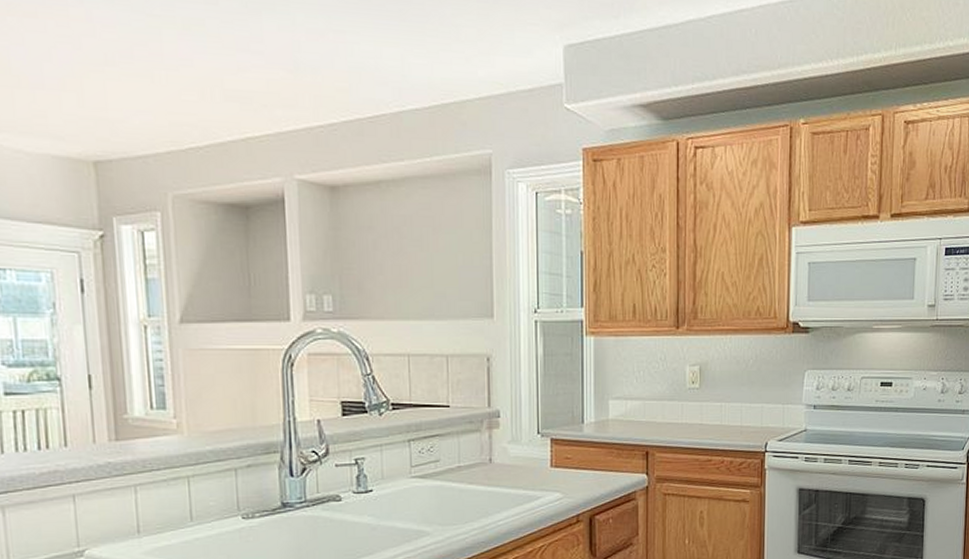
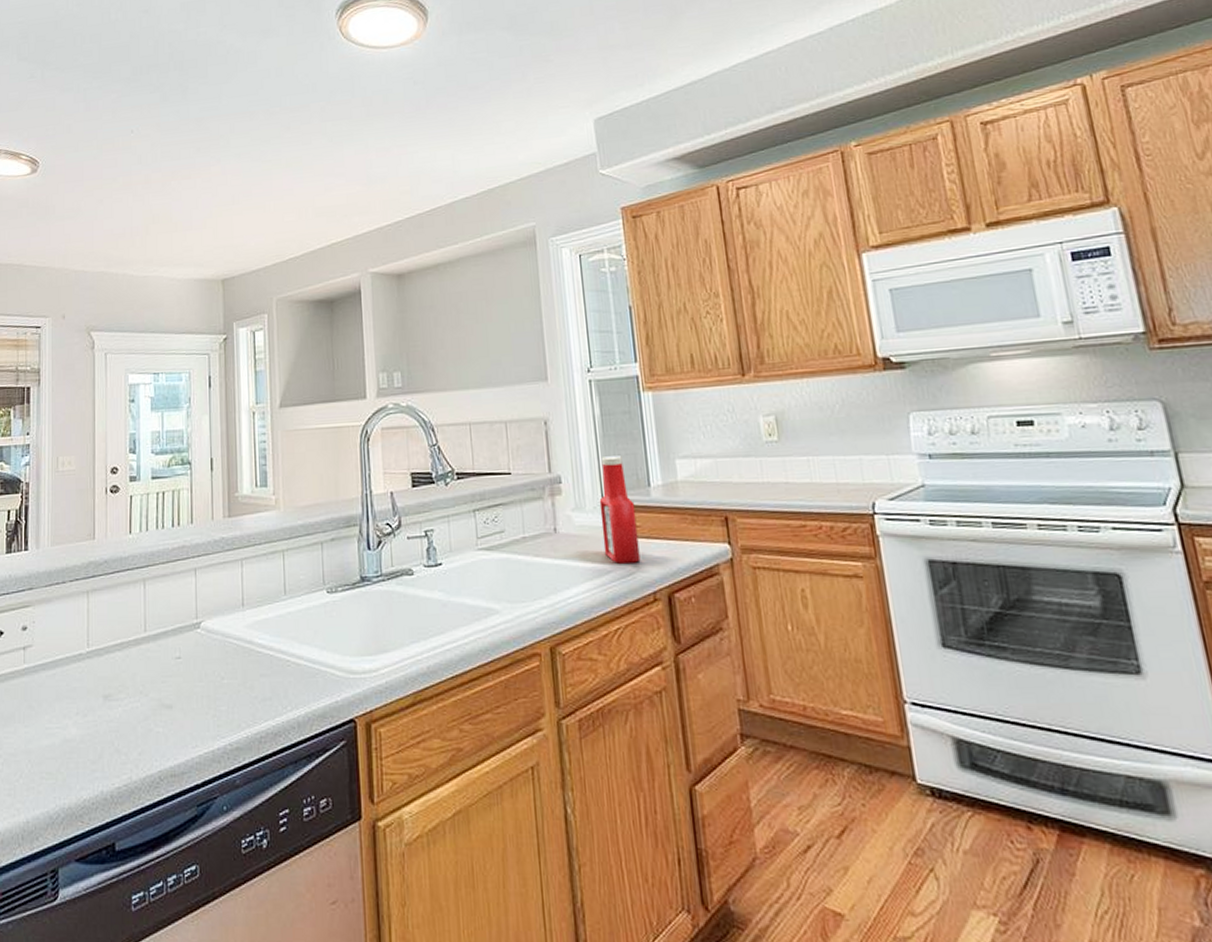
ketchup bottle: none [535,394,568,491] -> present [599,456,641,564]

